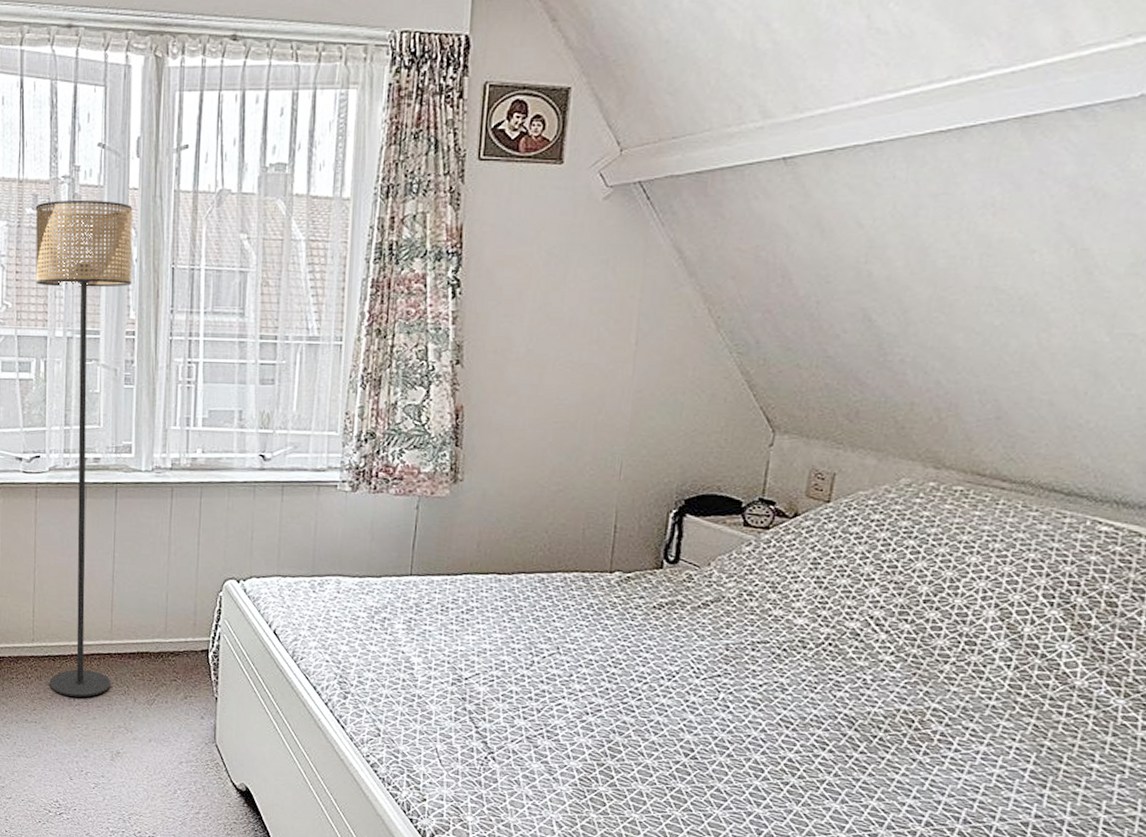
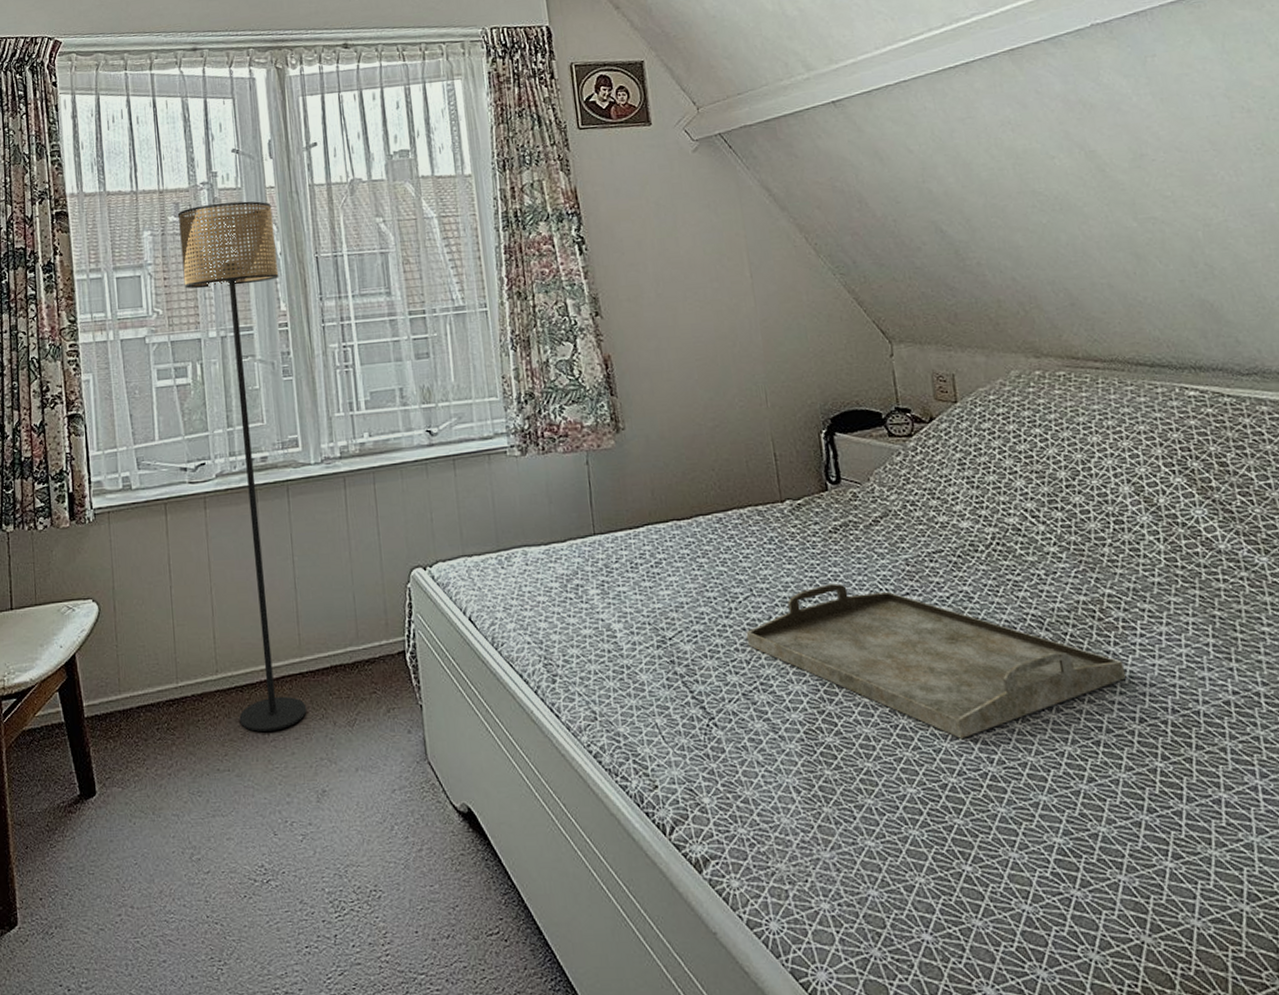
serving tray: none [542,654,927,810] -> present [746,583,1127,739]

